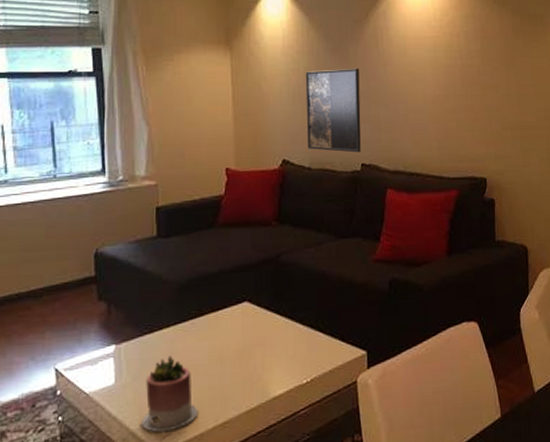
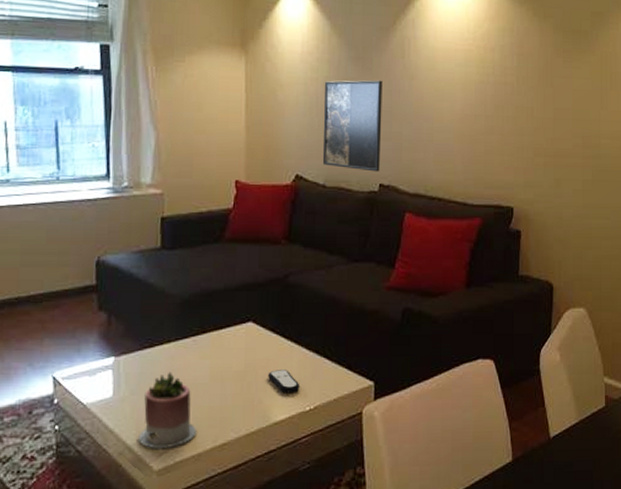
remote control: none [265,345,297,369] -> present [268,370,300,394]

